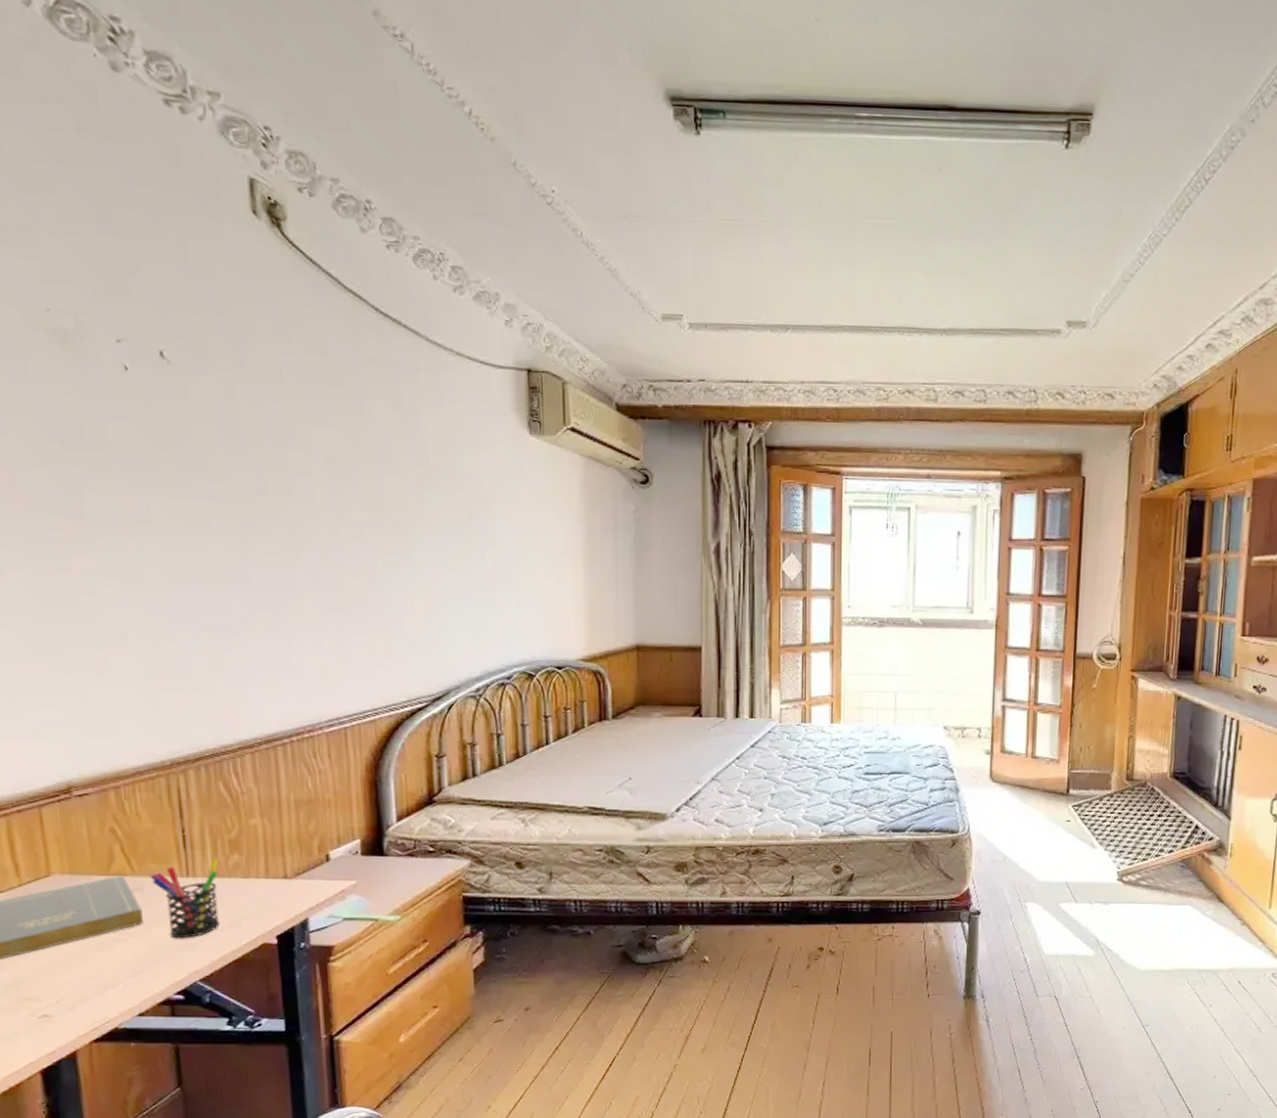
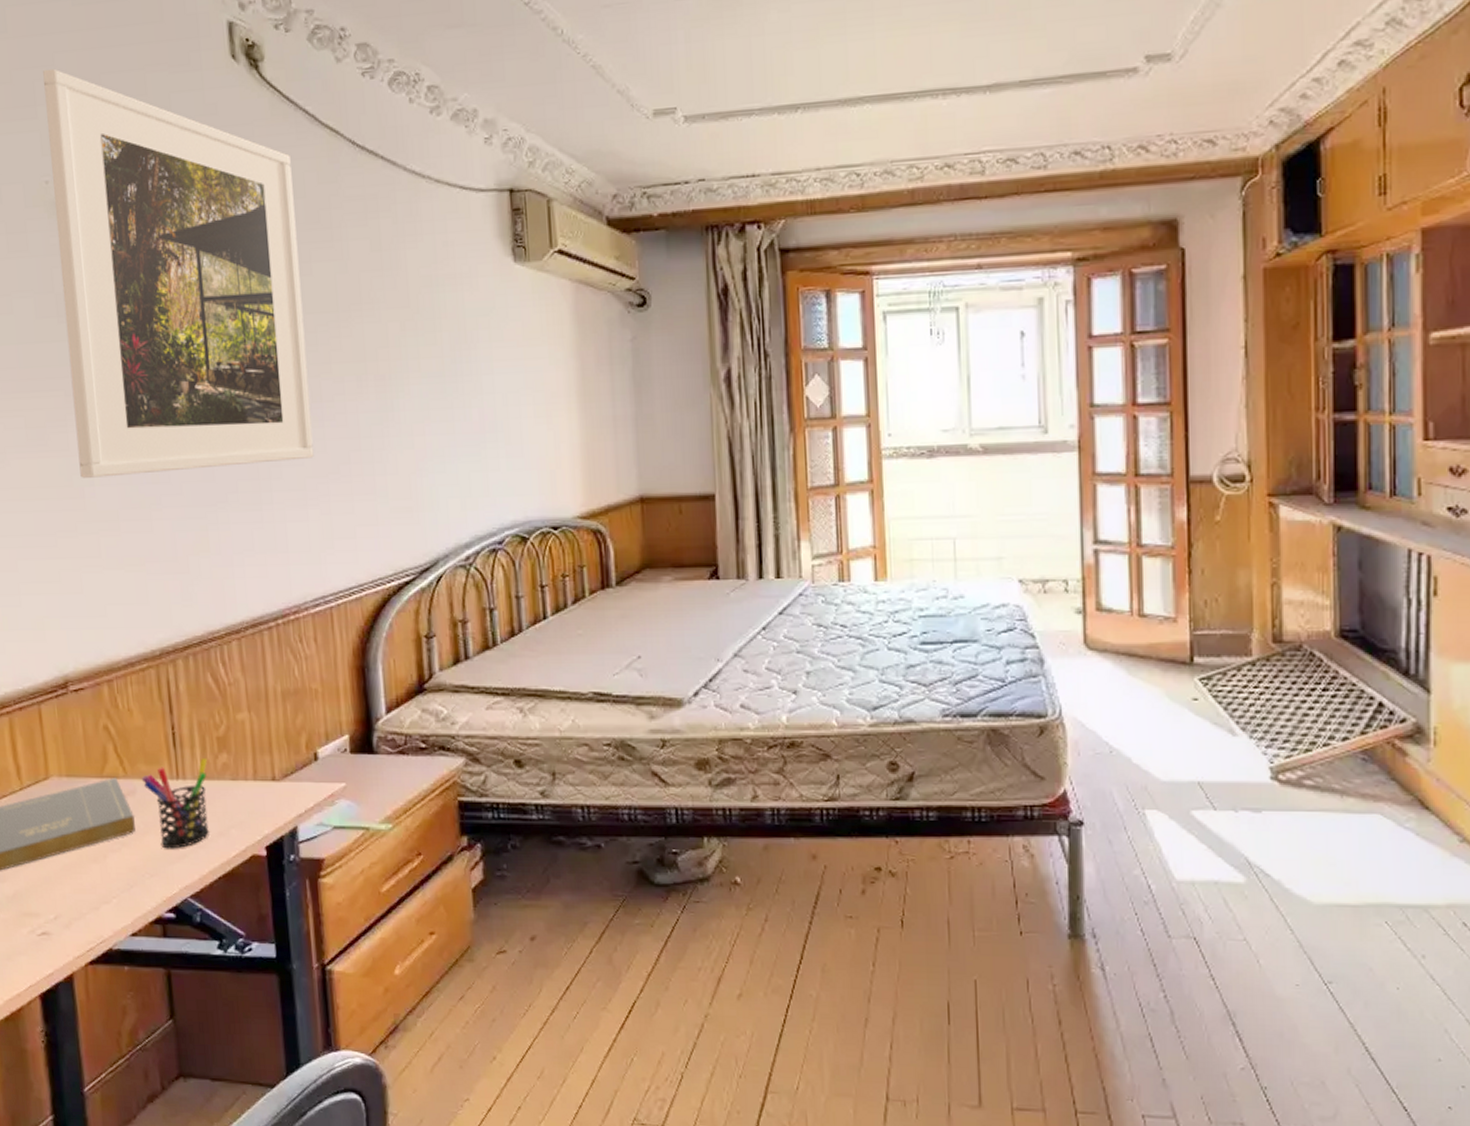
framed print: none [44,197,331,599] -> present [43,68,314,478]

